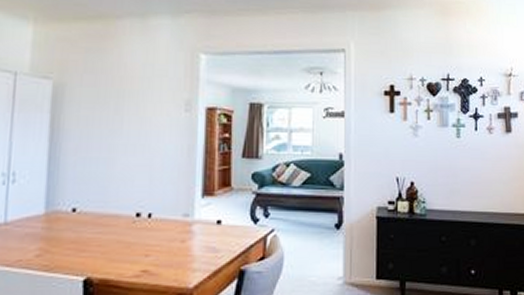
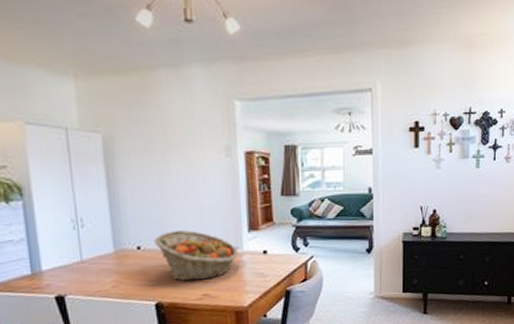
fruit basket: none [92,192,188,253] -> present [154,230,238,281]

